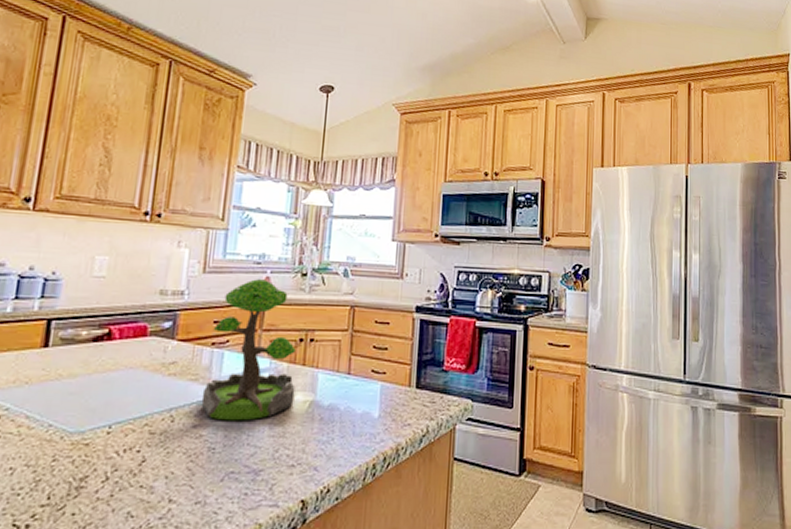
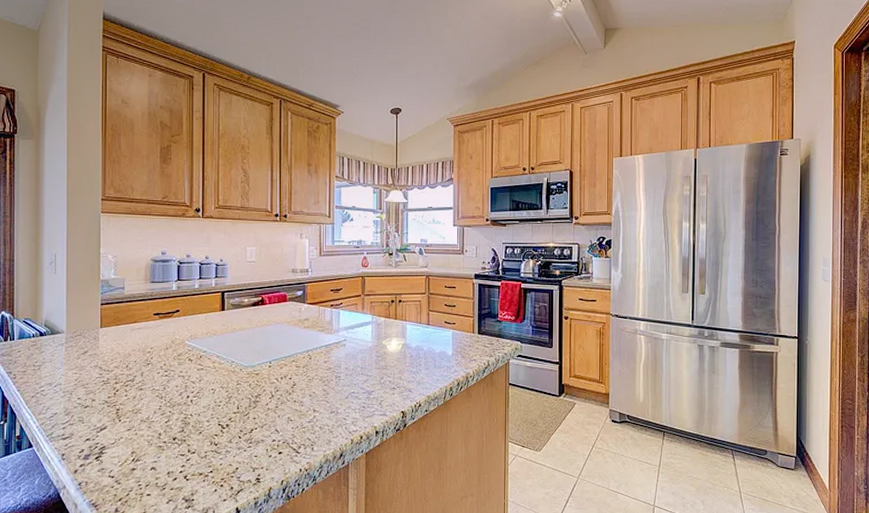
plant: present [201,279,296,421] -> none [328,259,391,358]

